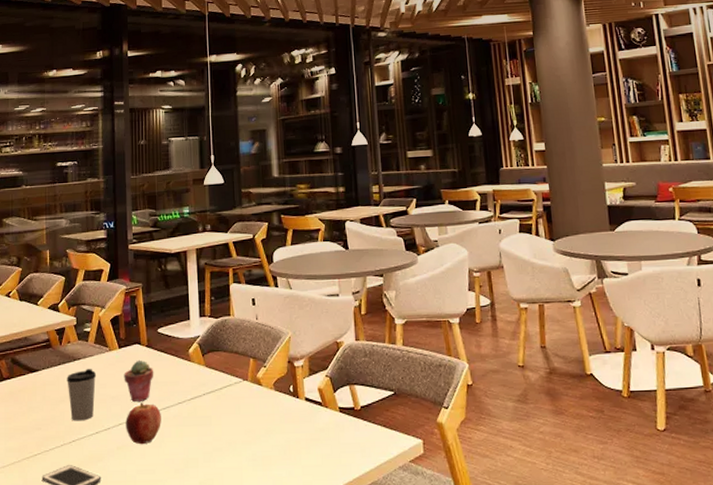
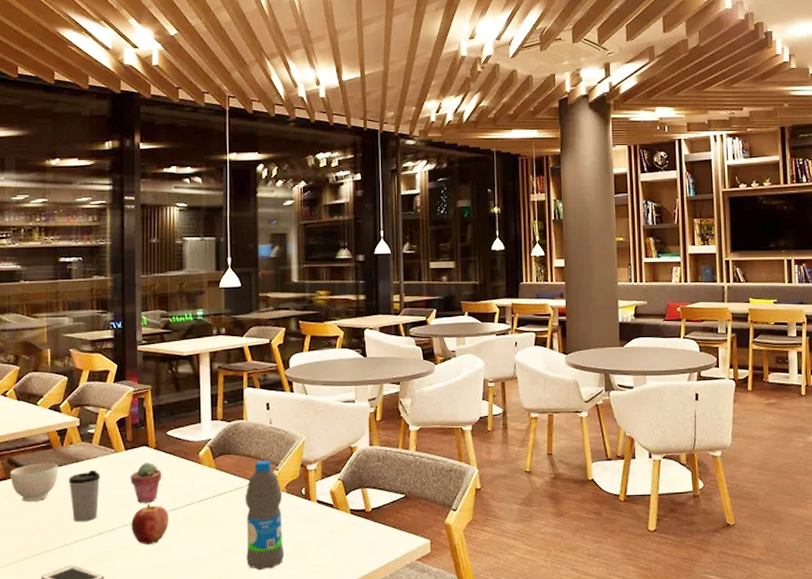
bowl: none [13,362,57,401] -> present [9,463,58,502]
water bottle: none [234,356,275,472] -> present [244,460,285,571]

